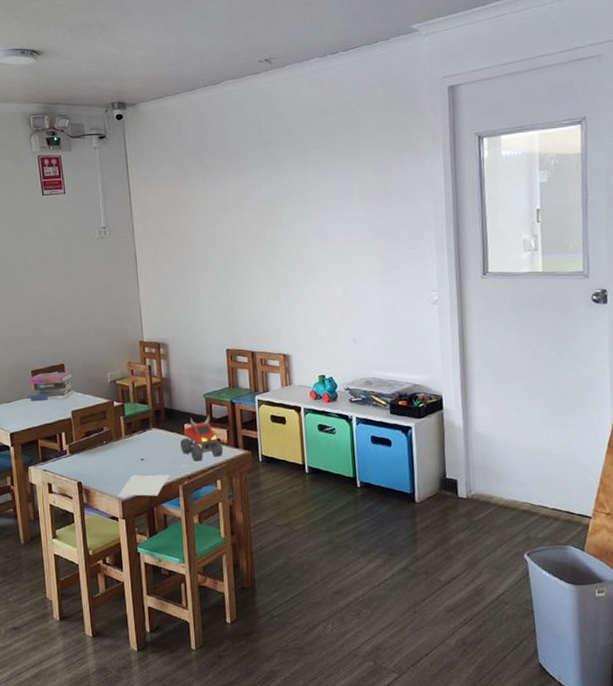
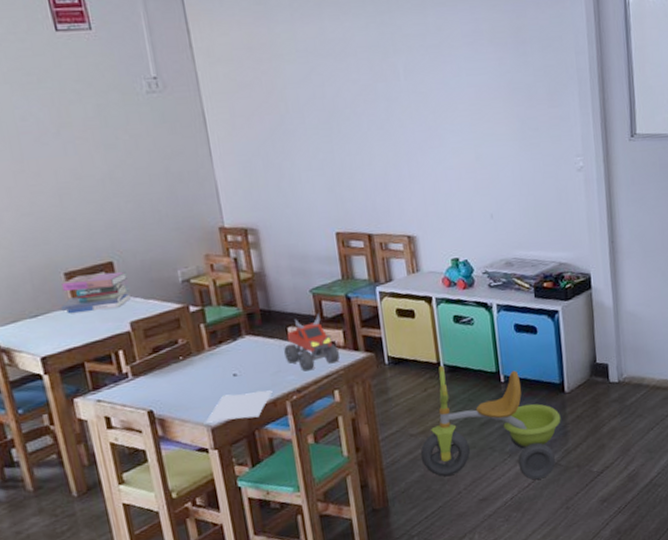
tricycle: none [284,467,411,581] -> present [420,365,561,480]

